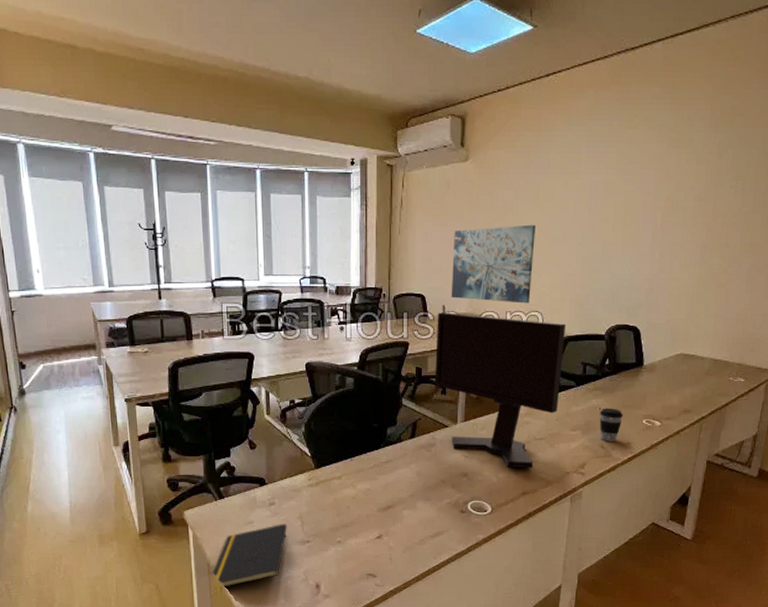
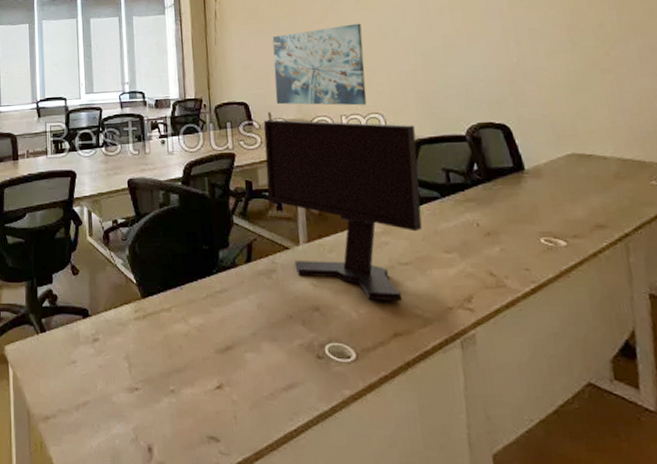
notepad: present [211,523,287,588] -> none [31,364,113,445]
coffee cup: present [599,408,623,442] -> none [478,223,512,267]

